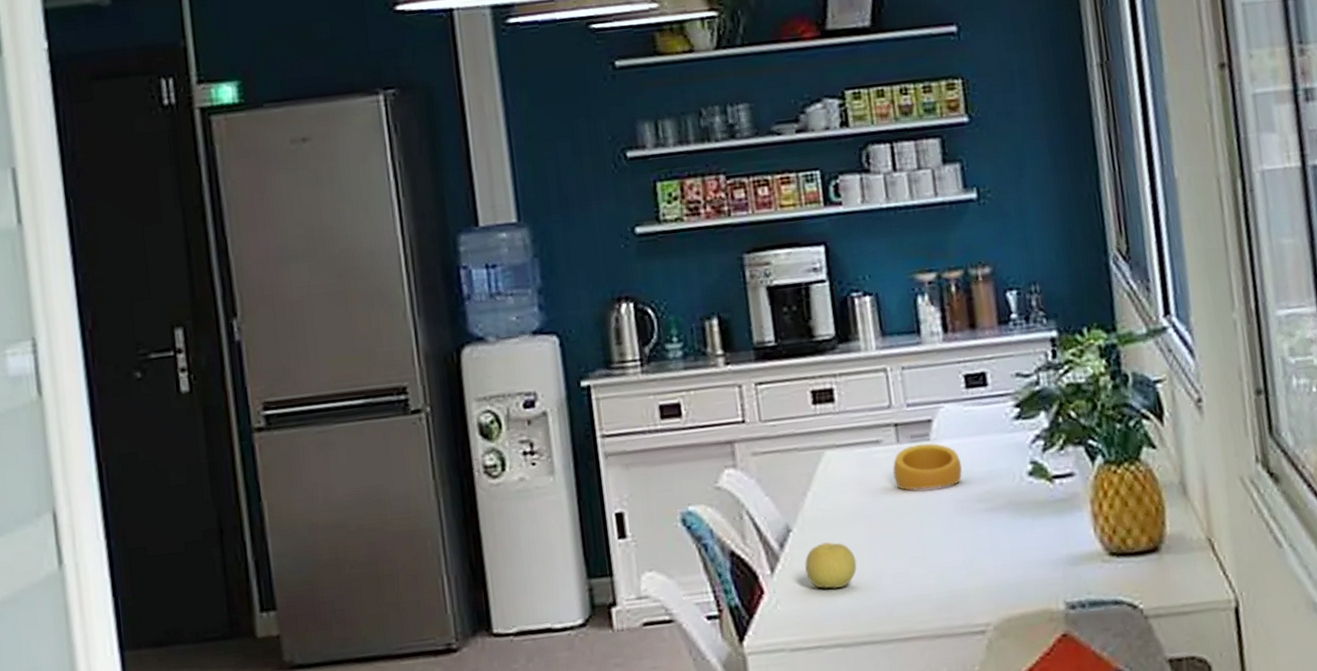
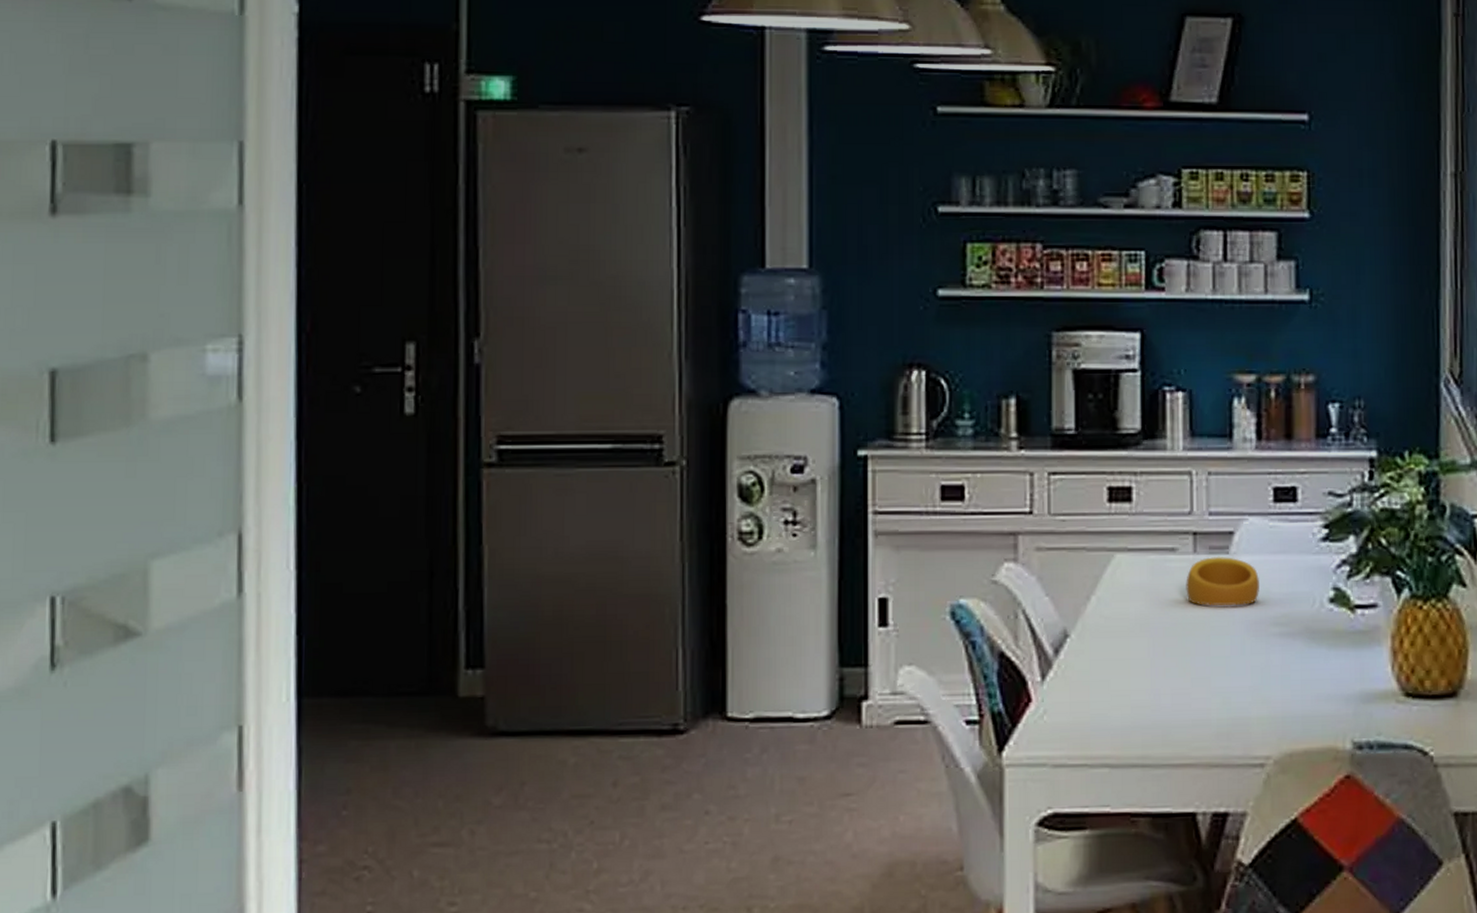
fruit: present [805,542,857,589] -> none [1079,653,1135,704]

